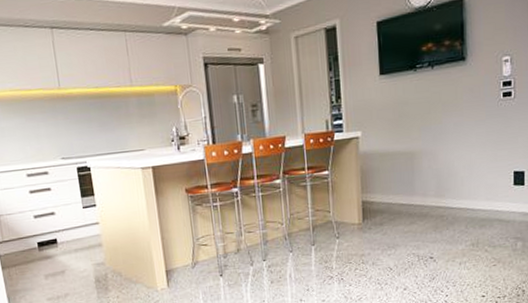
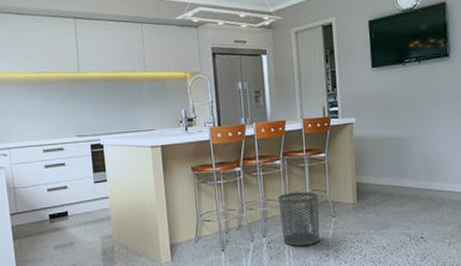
waste bin: none [278,212,323,269] -> present [278,192,320,246]

